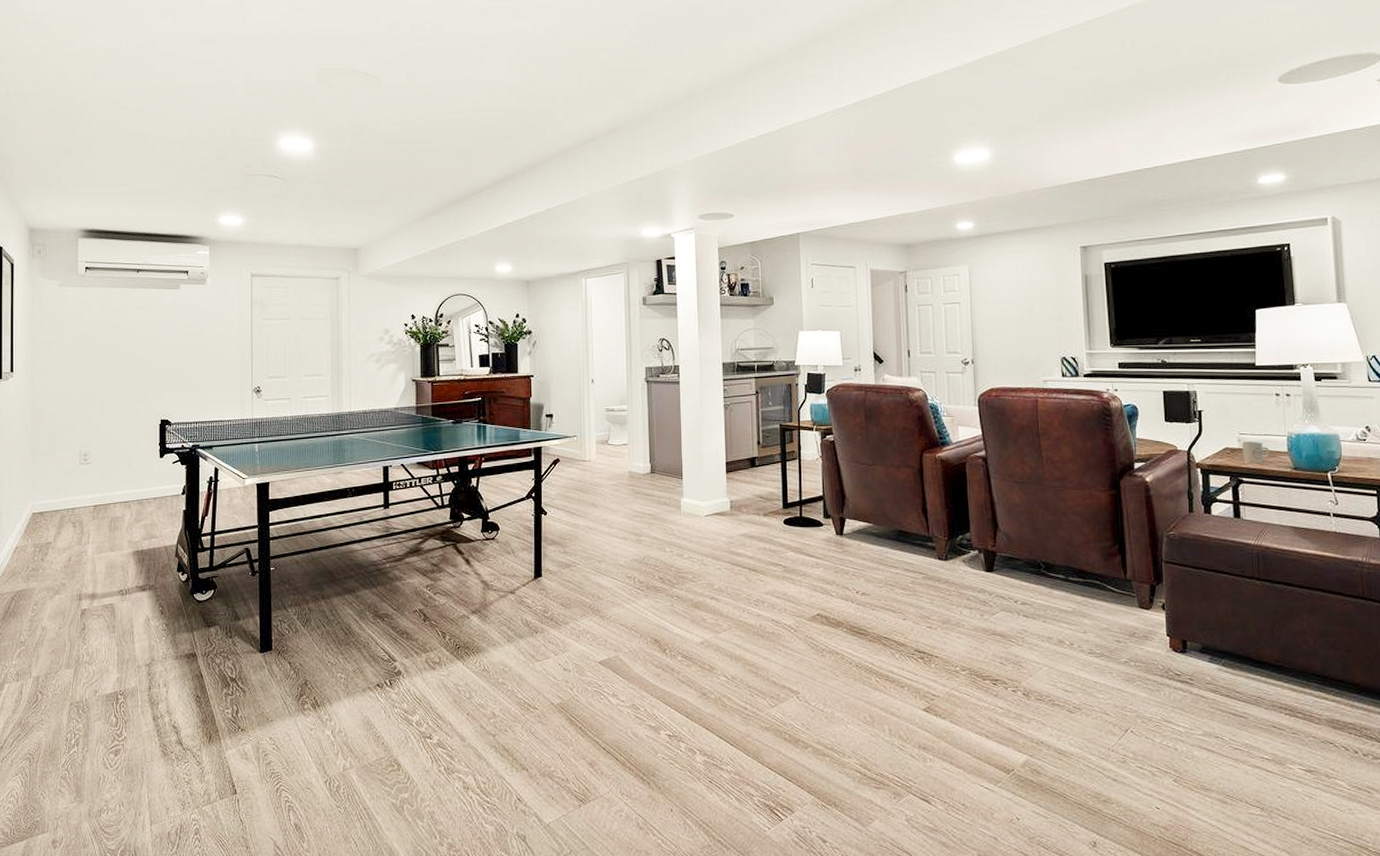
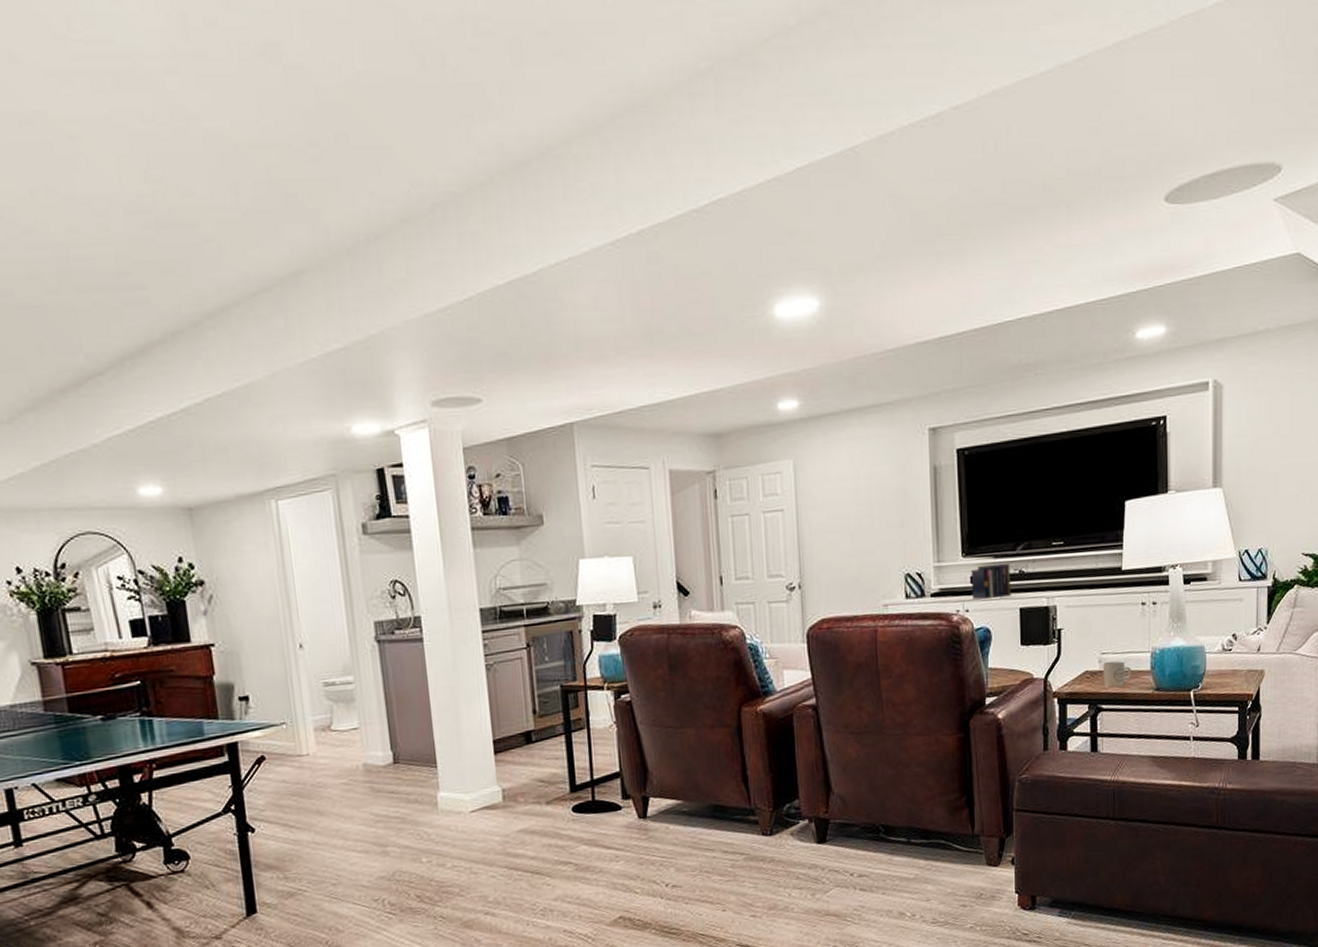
books: none [1118,355,1155,382] -> present [970,564,1011,600]

